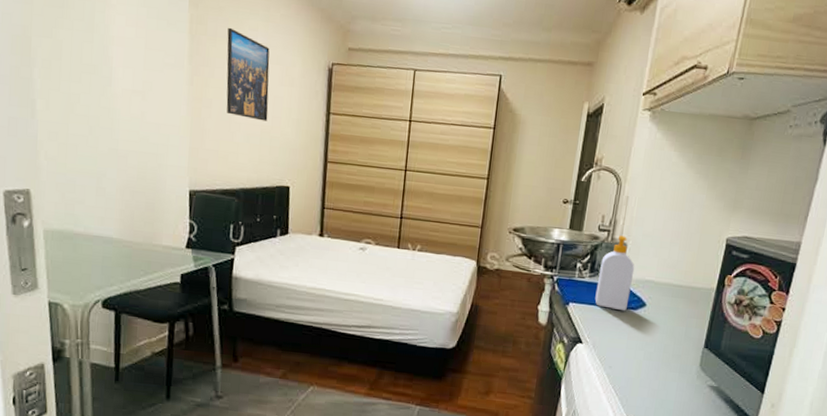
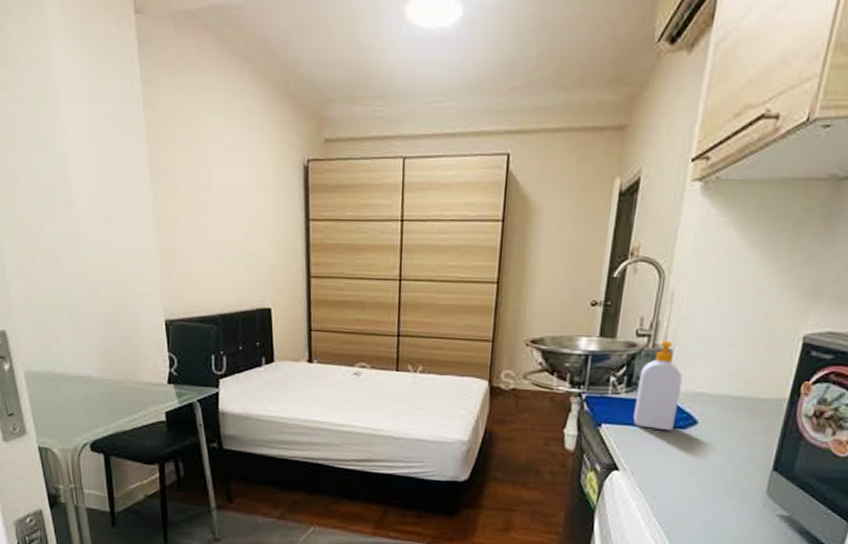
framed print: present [226,27,270,122] -> none [188,128,241,236]

